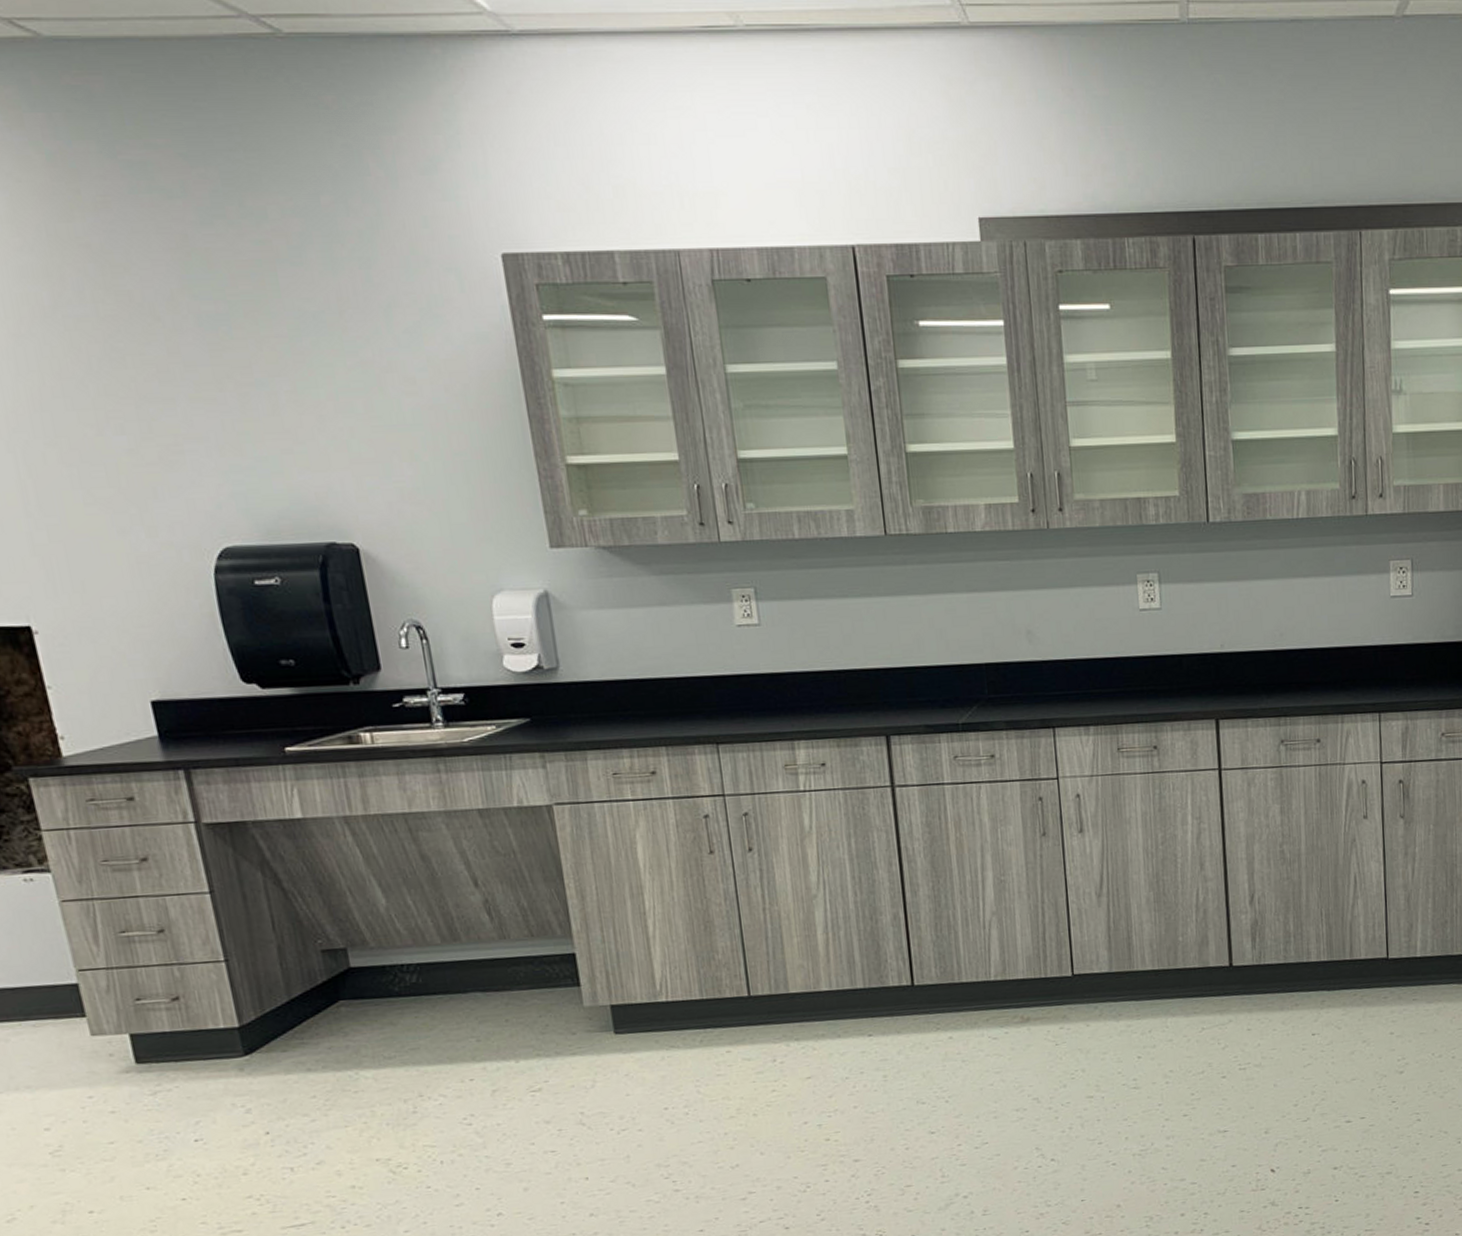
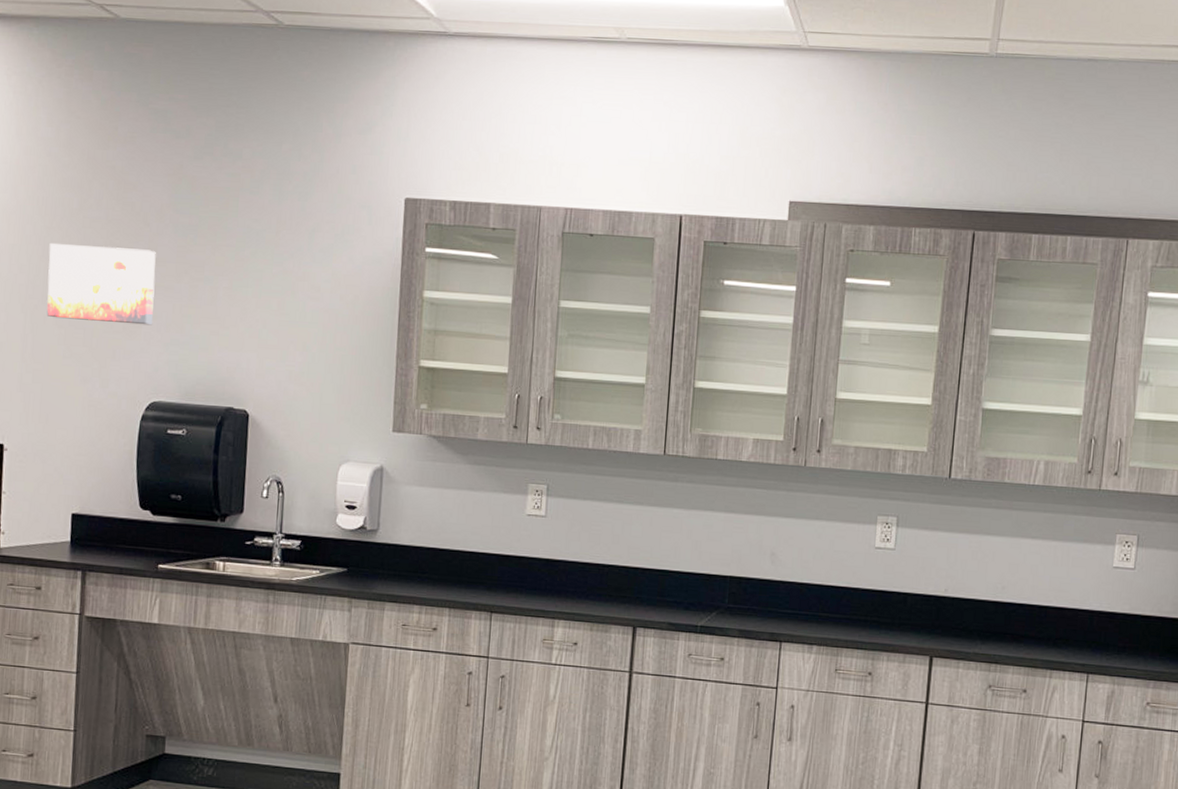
wall art: none [23,351,200,455] -> present [46,243,156,326]

